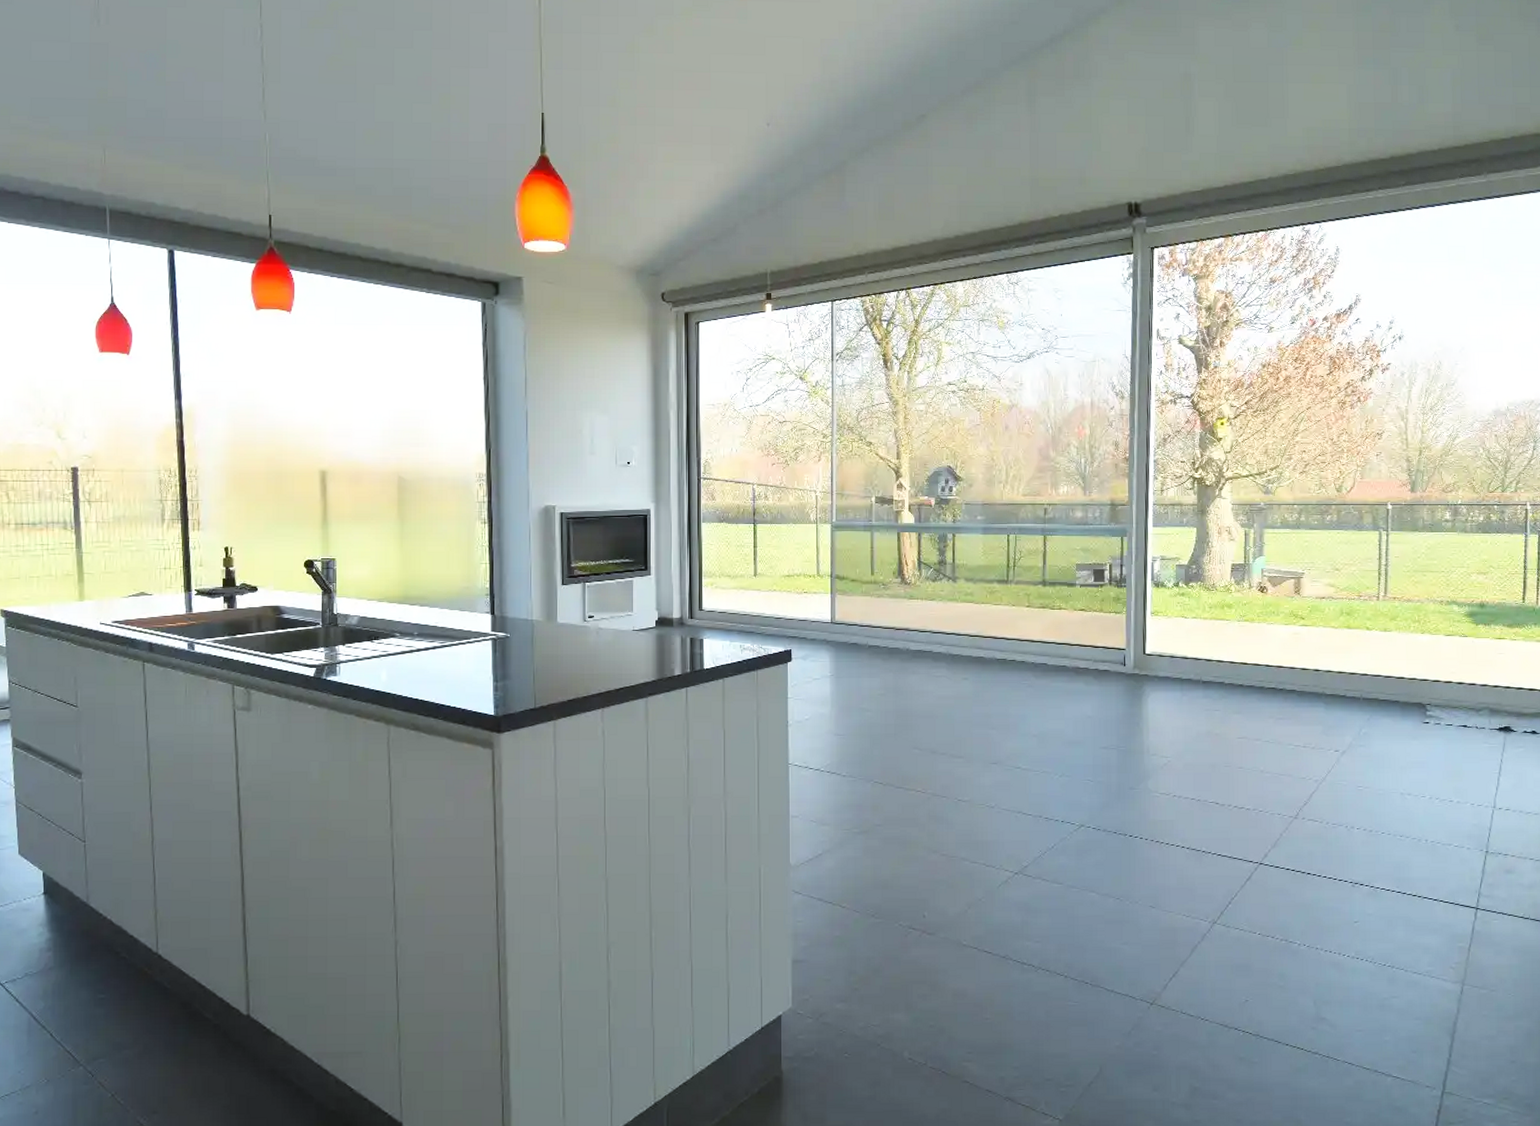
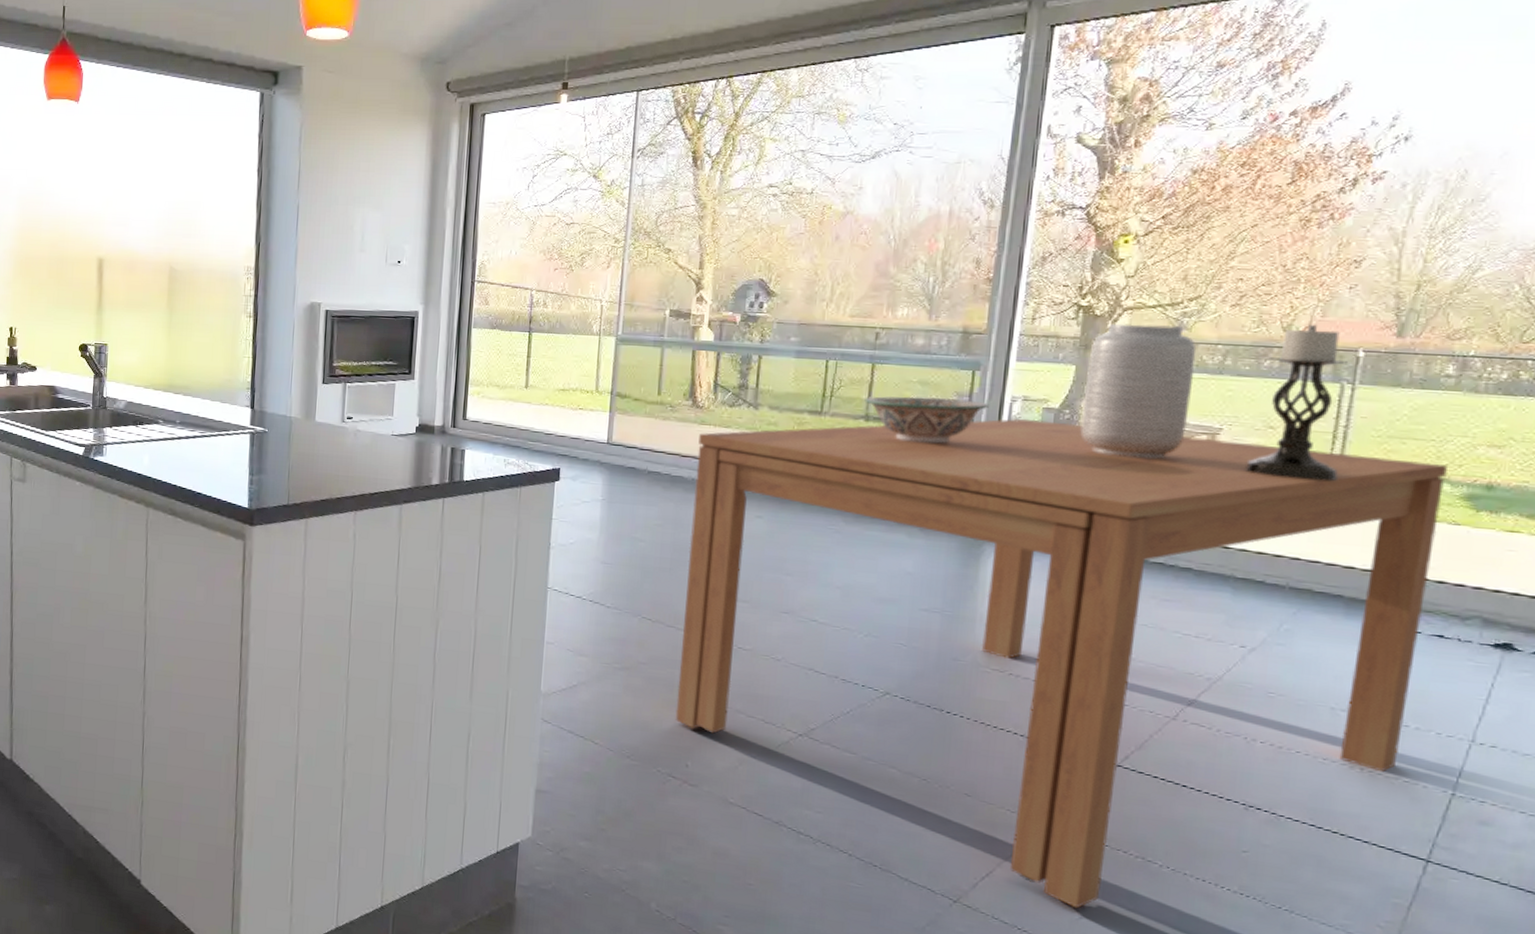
dining table: none [909,575,1454,993] -> present [675,418,1447,909]
decorative bowl: none [1041,561,1136,602] -> present [864,396,989,444]
vase: none [1205,490,1280,602] -> present [1080,324,1197,460]
candle holder: none [1323,485,1386,610] -> present [1245,324,1349,482]

